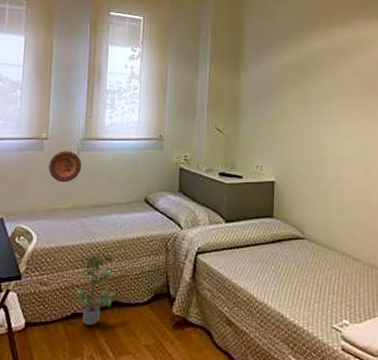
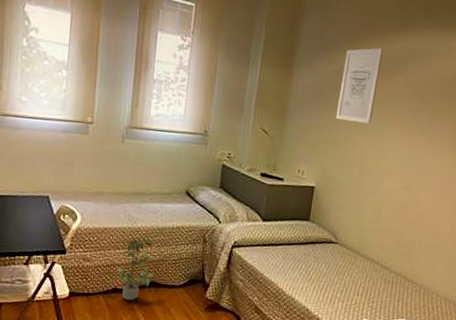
decorative plate: present [49,151,82,183] -> none [93,137,127,168]
wall art: none [287,40,325,113] -> present [335,47,383,124]

